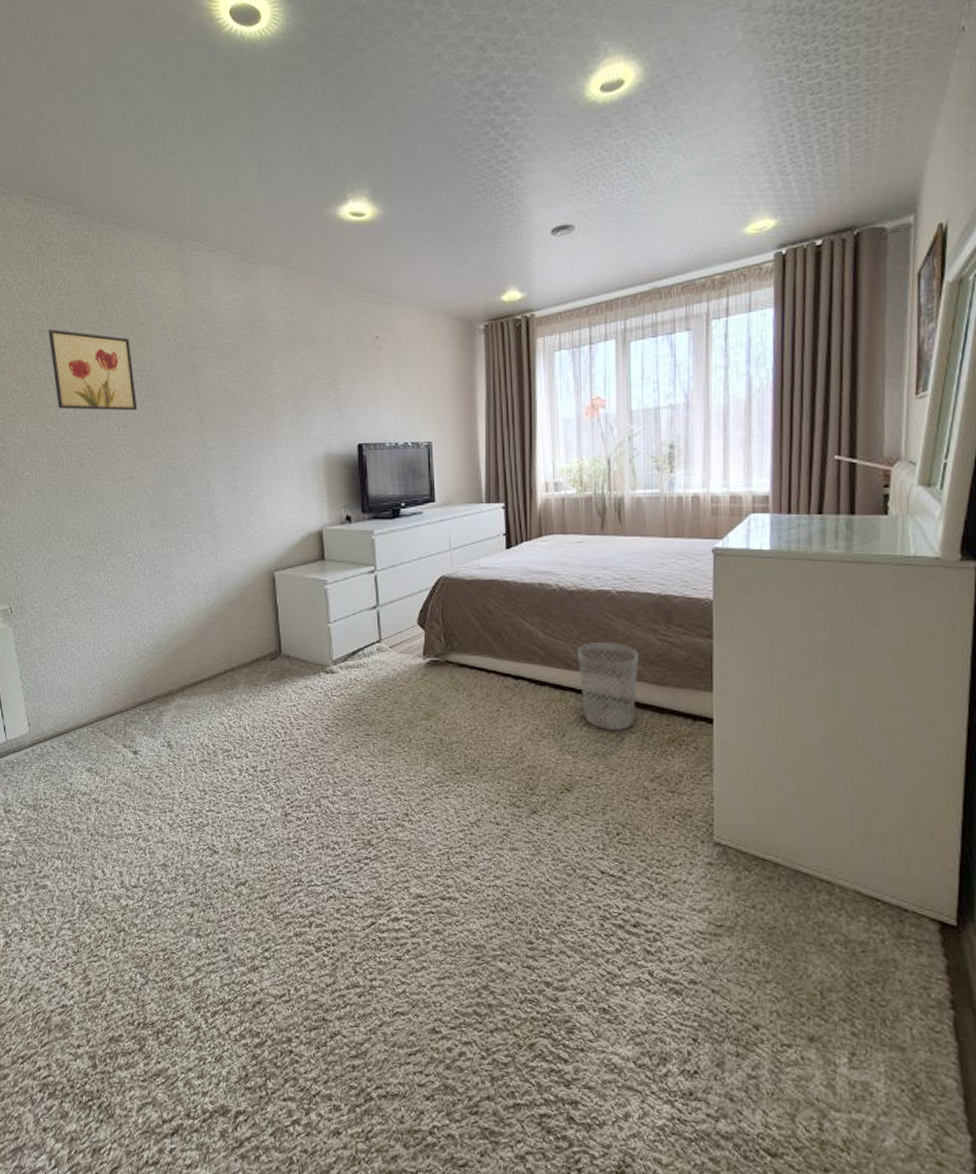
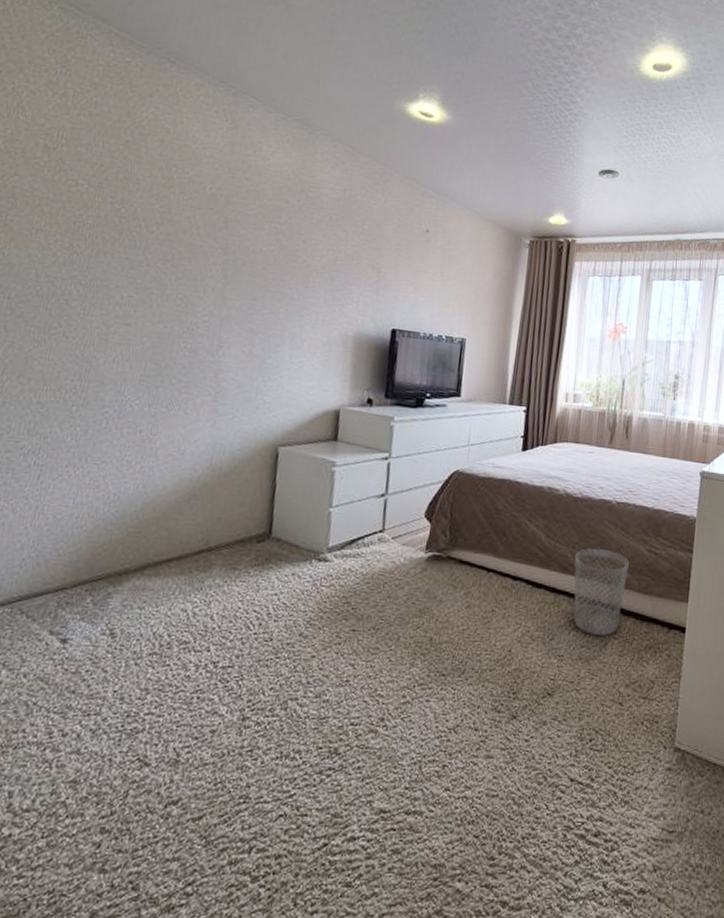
wall art: present [48,329,138,411] -> none [50,147,157,254]

